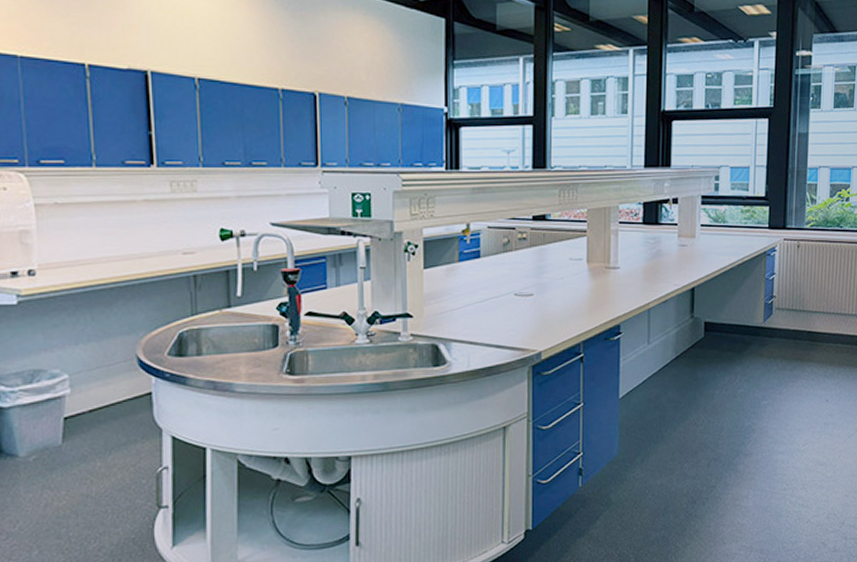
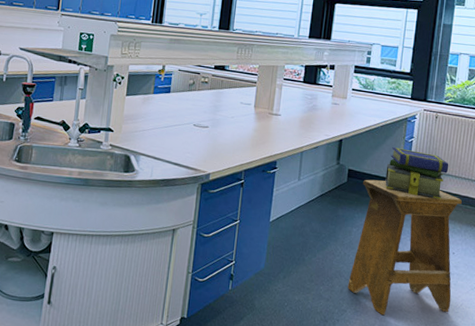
stool: none [715,329,832,484] -> present [348,179,462,316]
stack of books: none [747,288,816,342] -> present [385,147,449,200]

